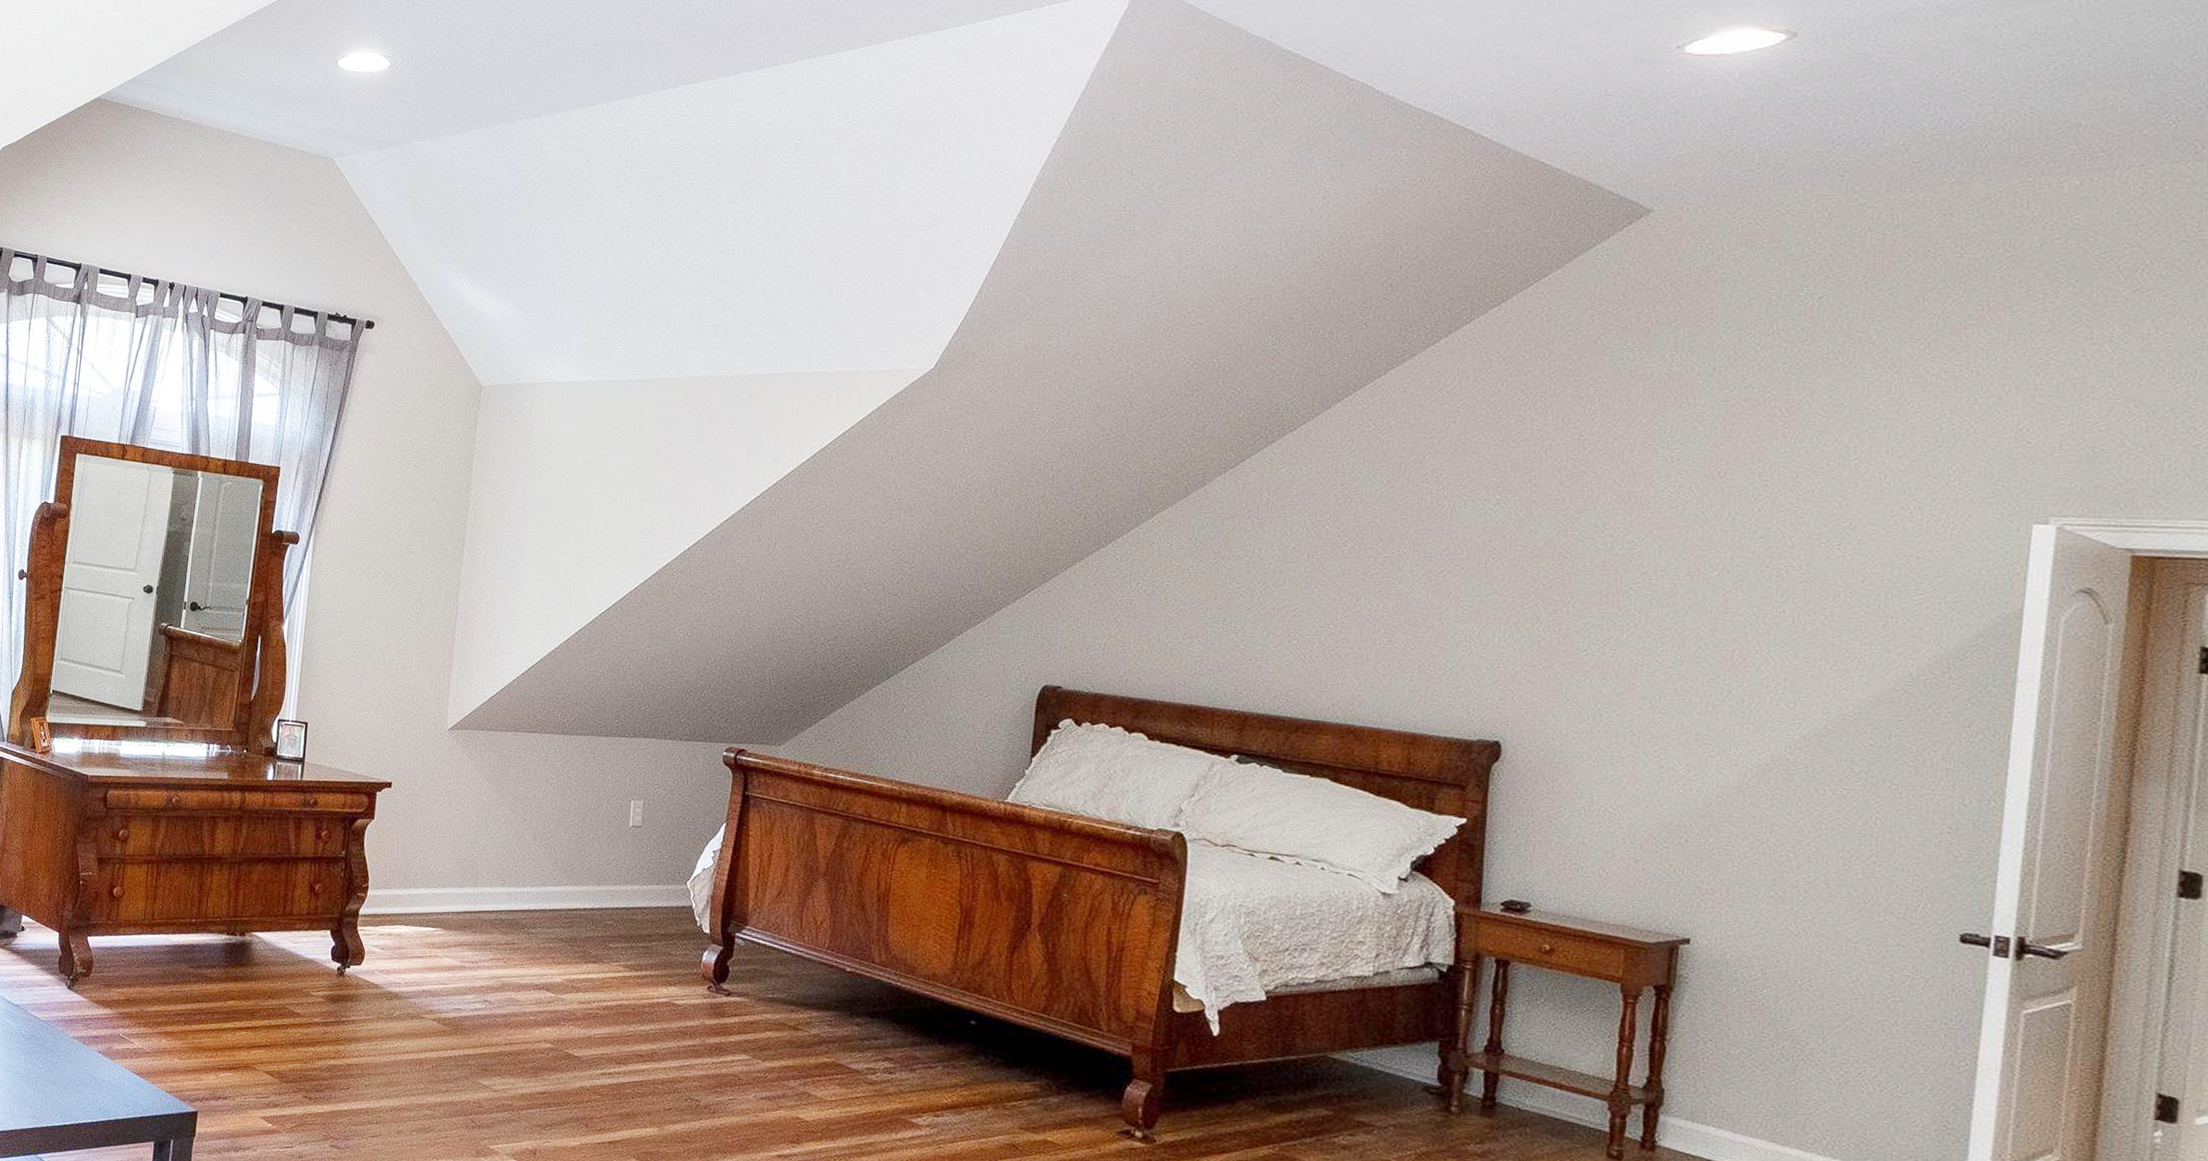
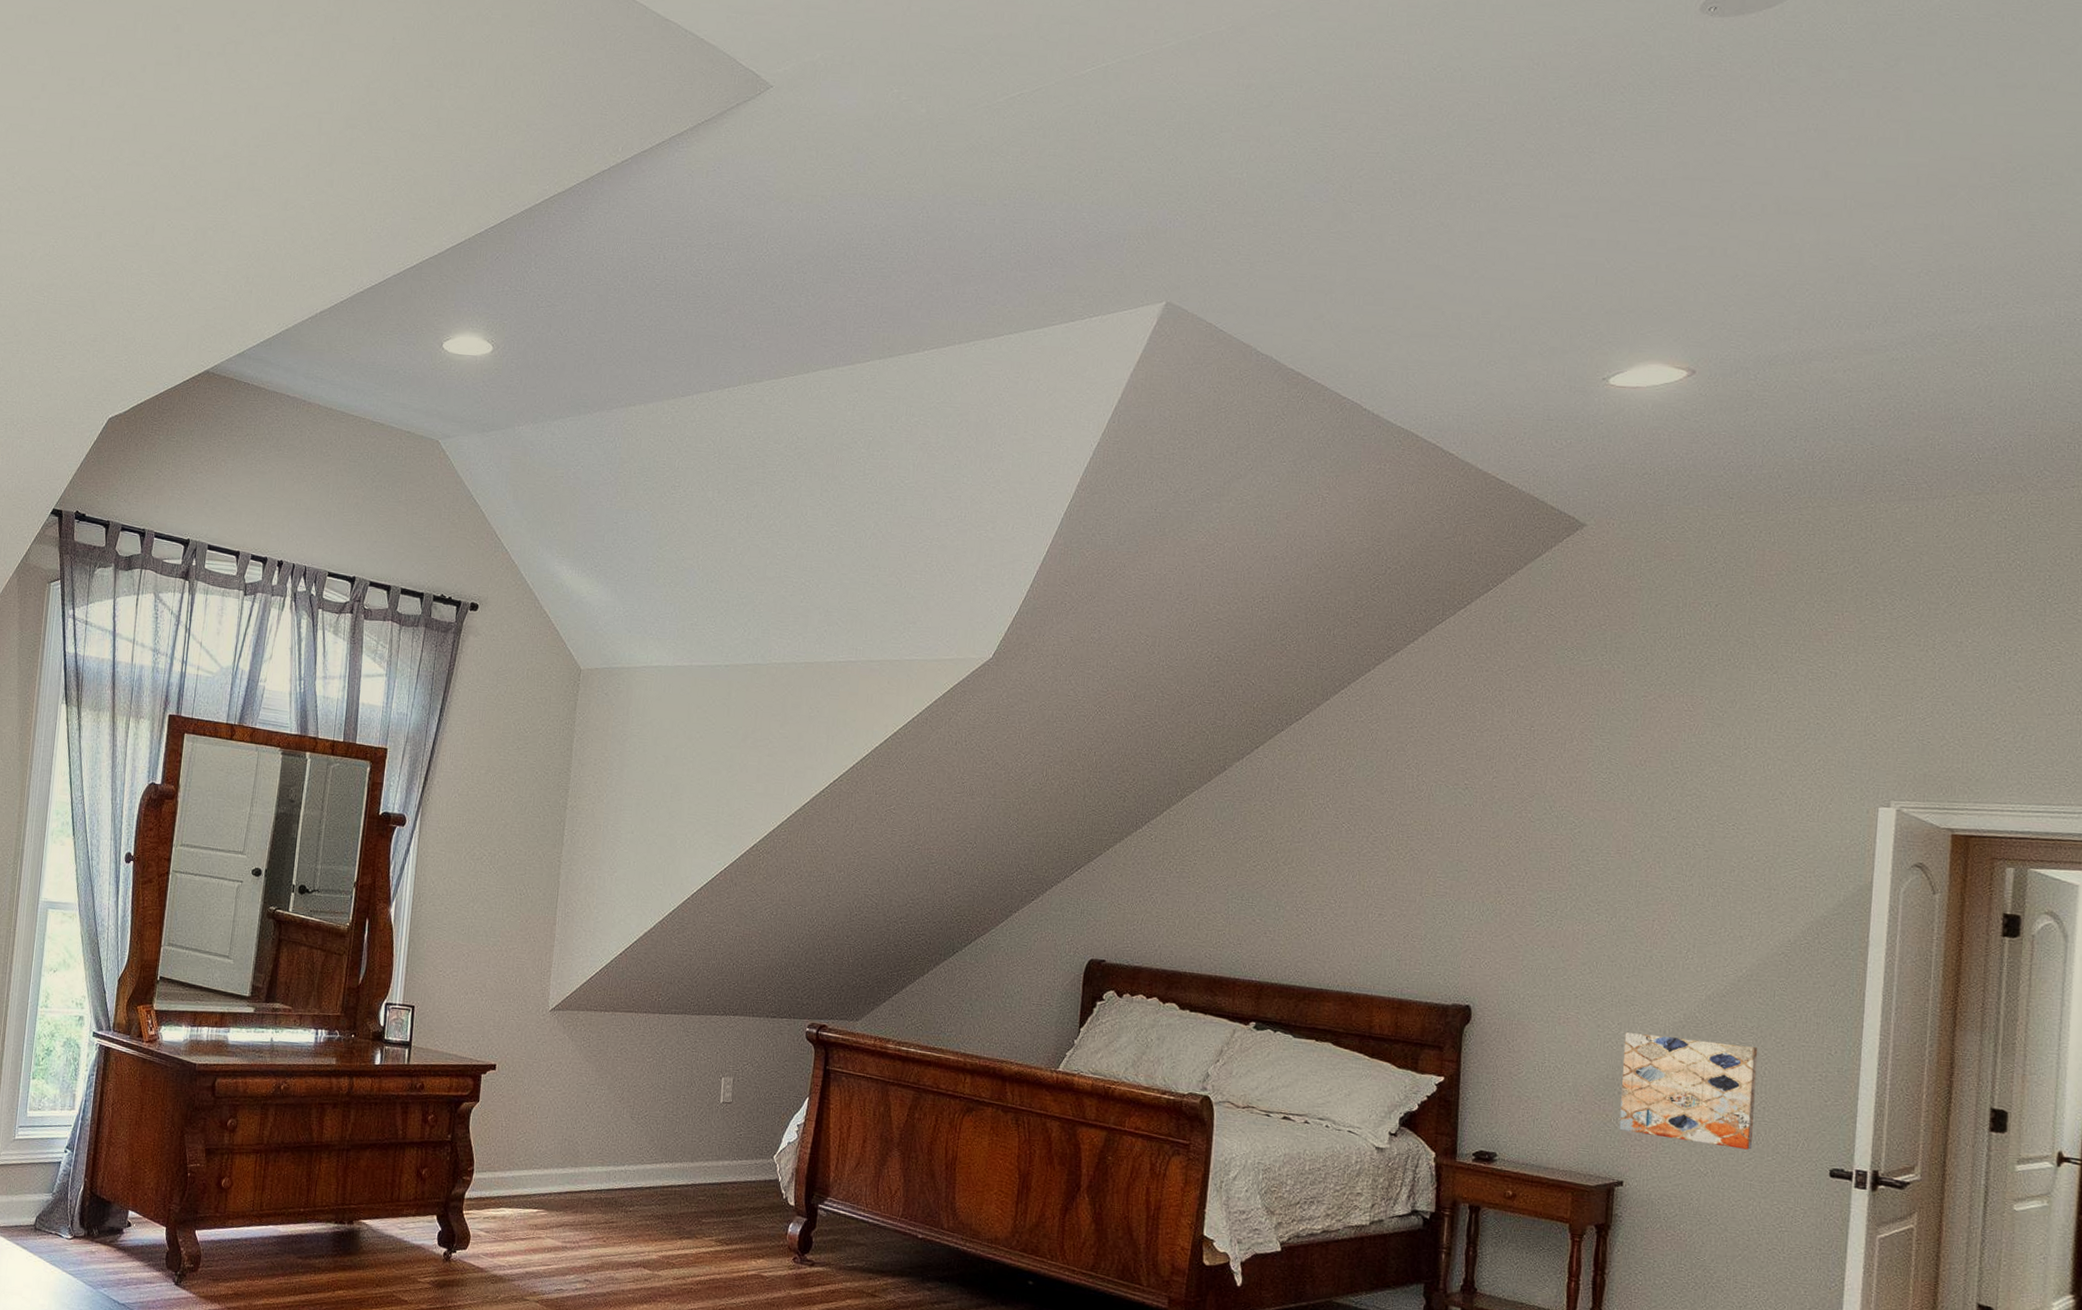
wall art: none [1685,774,1868,909] -> present [1619,1032,1758,1150]

